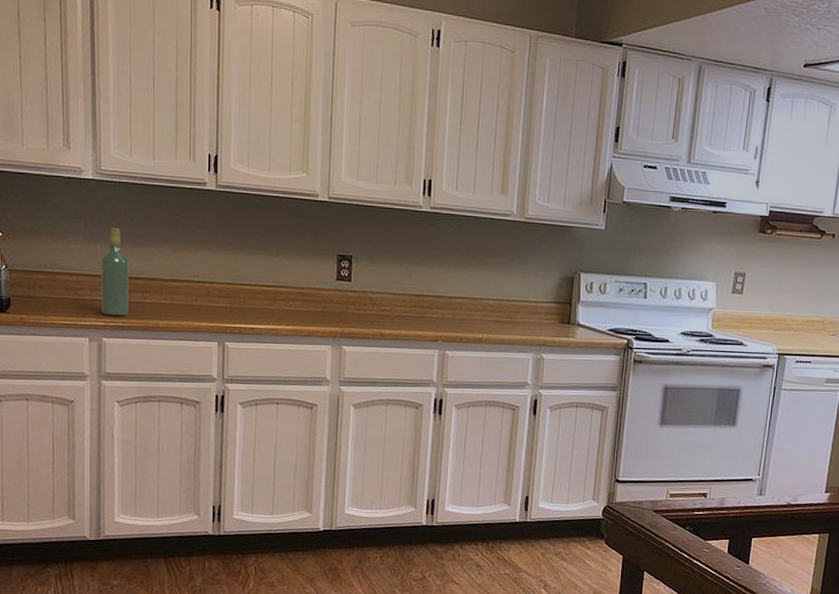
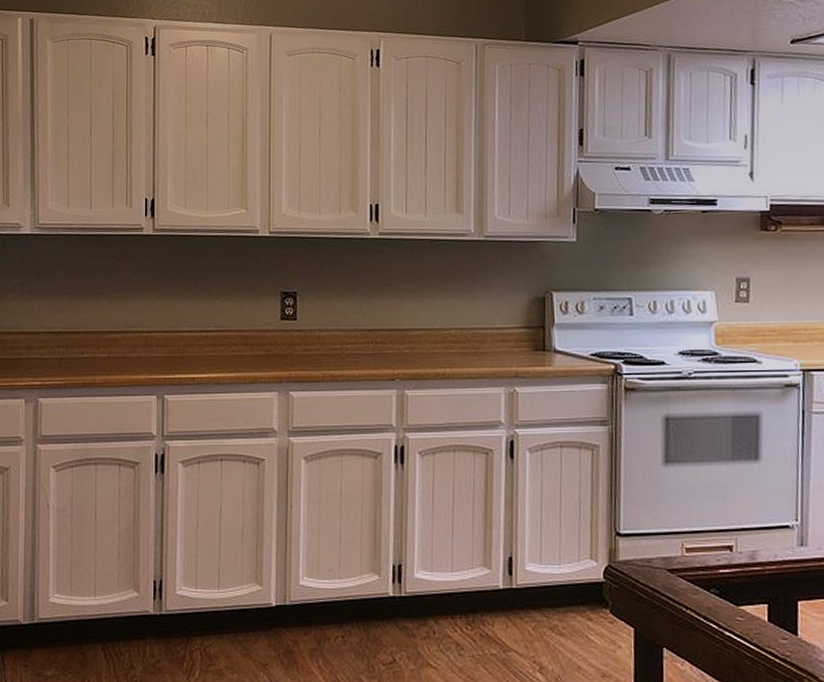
wine bottle: present [101,228,129,316] -> none [37,282,66,374]

